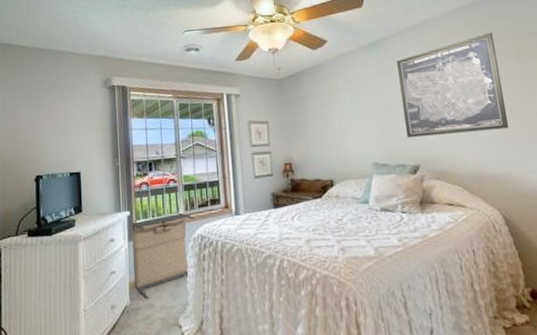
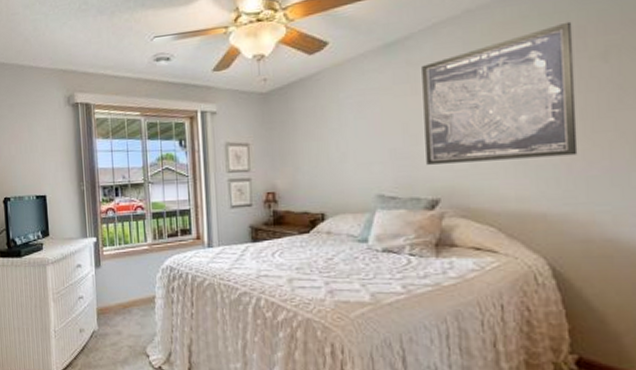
laundry hamper: present [132,212,195,298] -> none [98,241,164,325]

